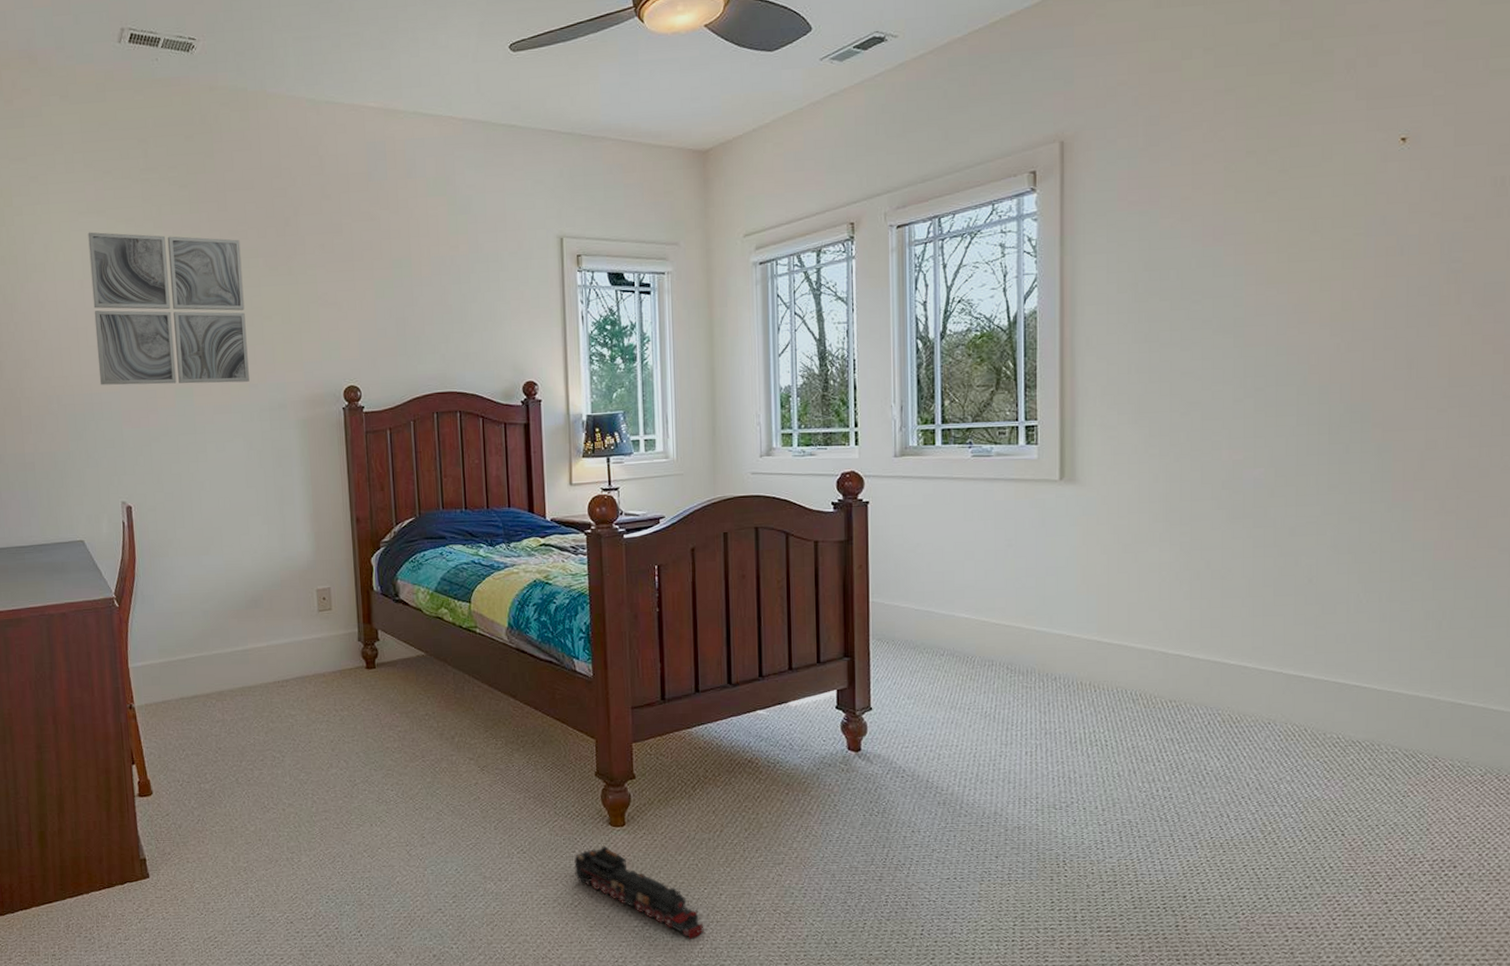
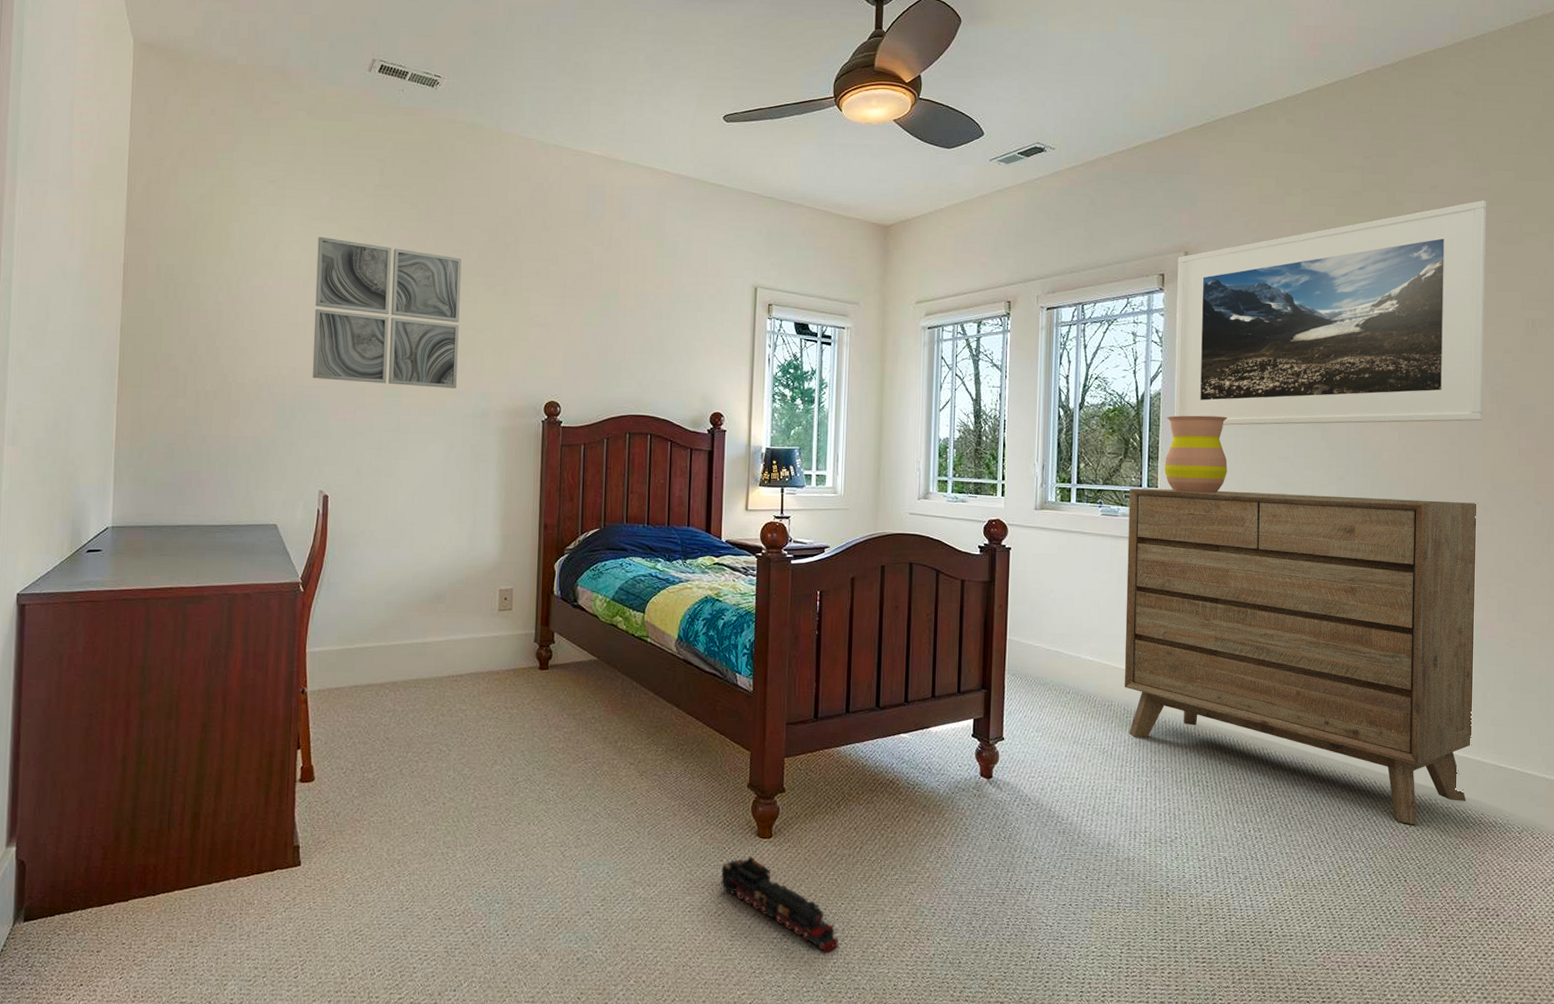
dresser: none [1003,404,1431,774] -> present [1124,488,1478,825]
vase: none [1044,331,1120,422] -> present [1164,415,1228,493]
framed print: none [1052,36,1443,341] -> present [1174,200,1487,426]

